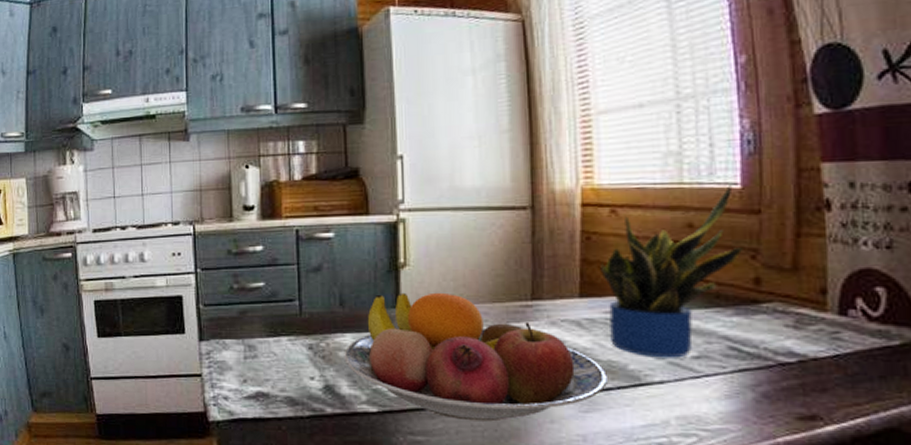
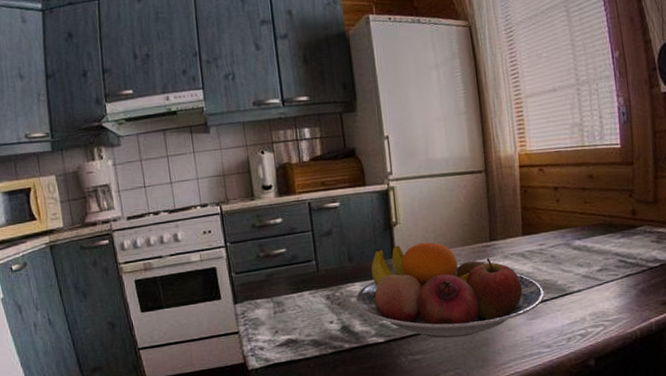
potted plant: present [600,185,744,358] -> none [534,145,624,274]

